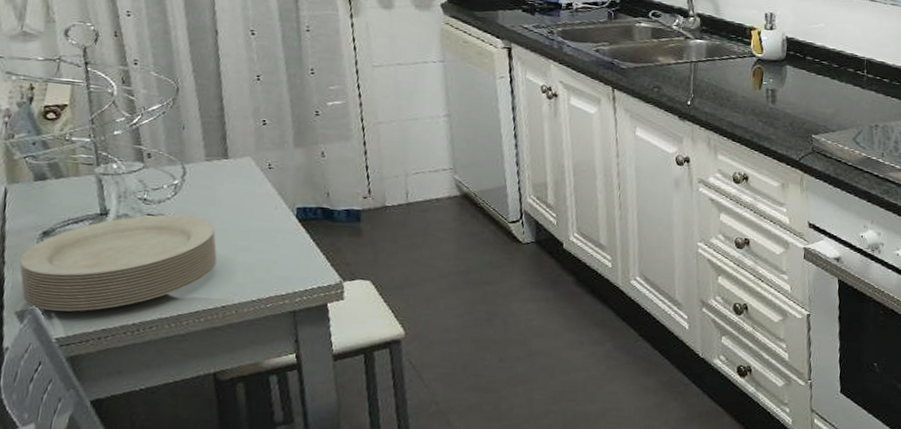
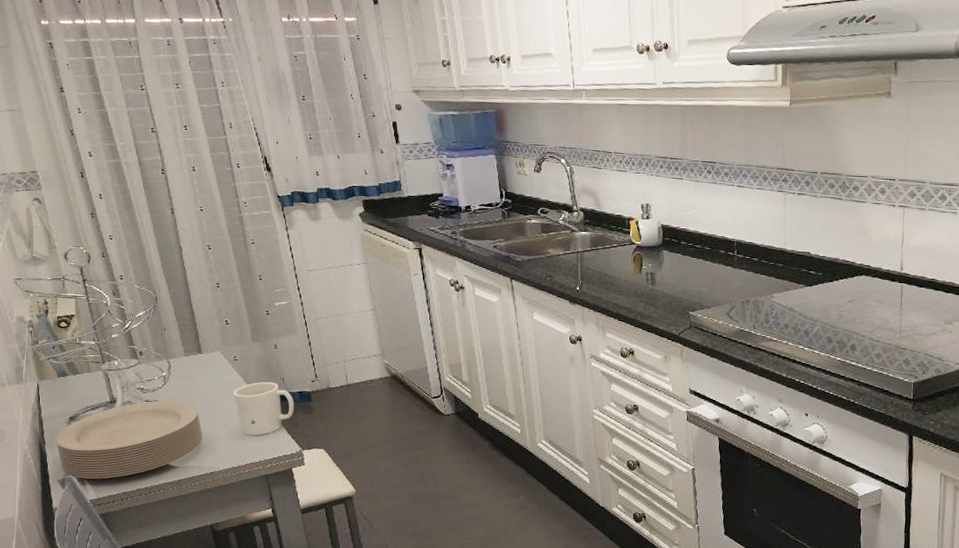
mug: none [262,196,339,262] -> present [233,381,294,436]

